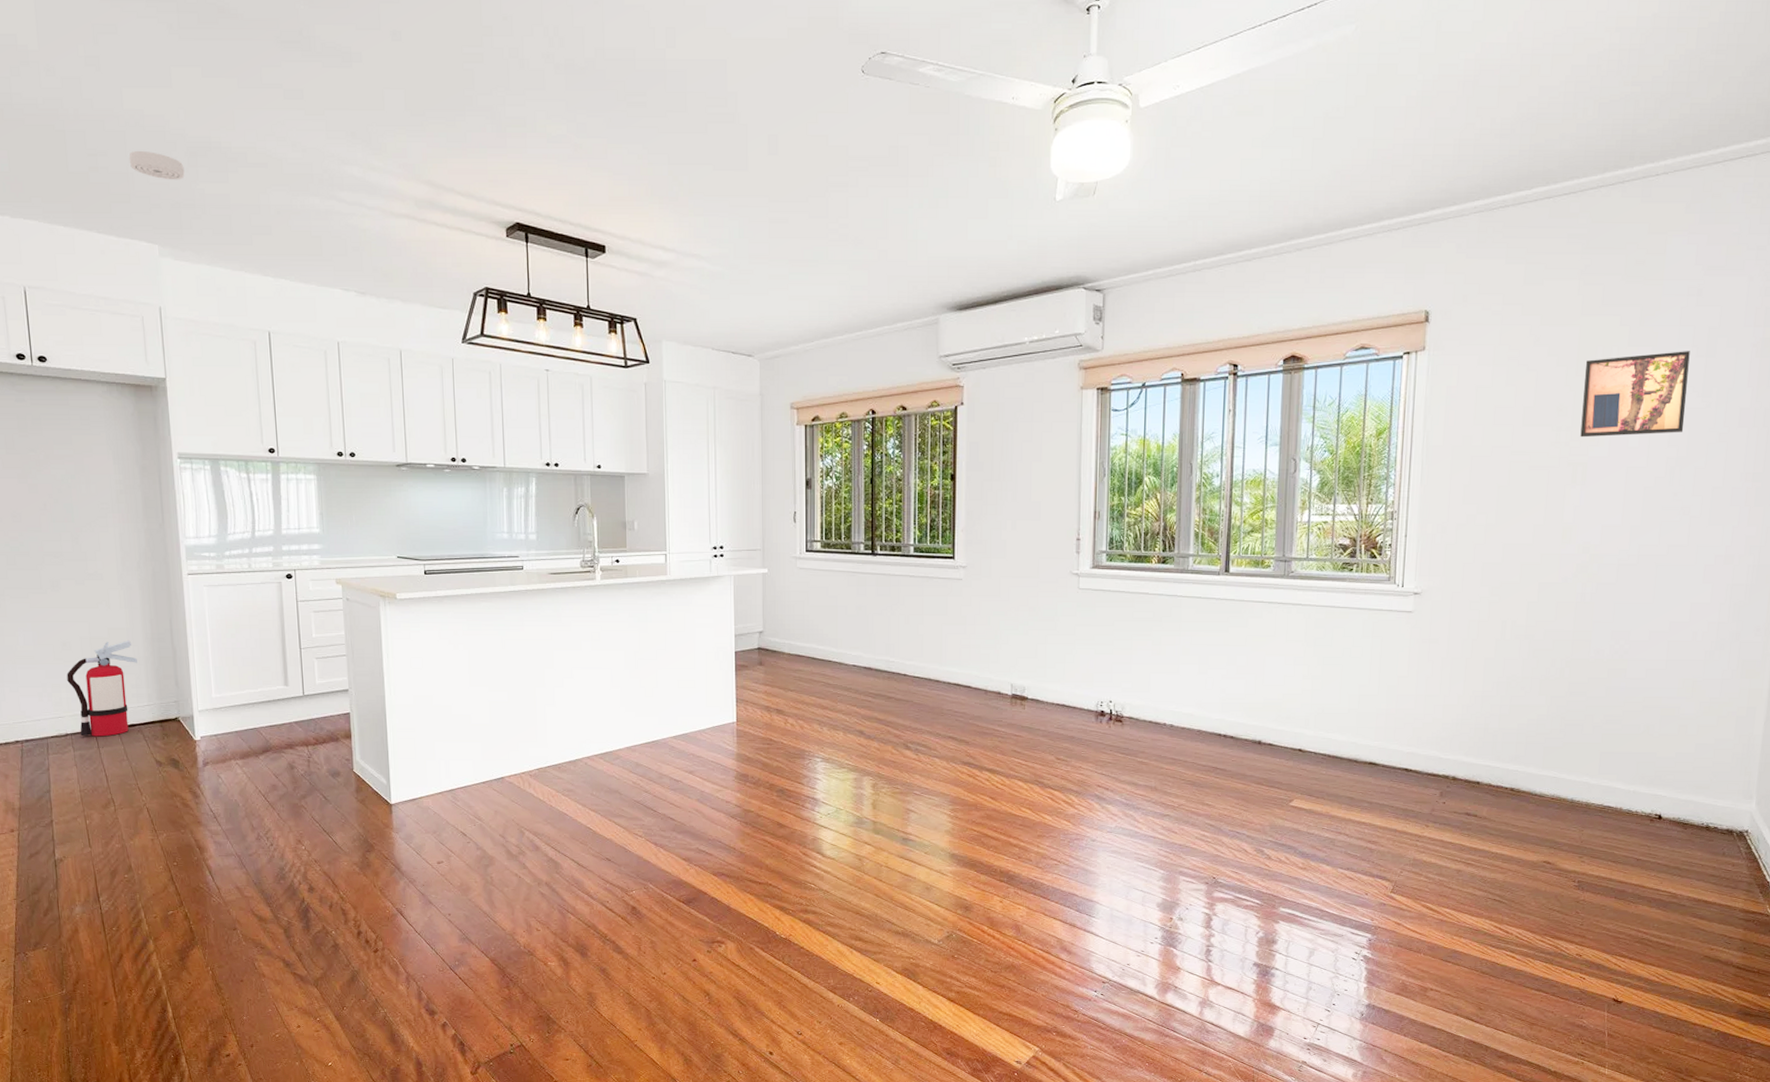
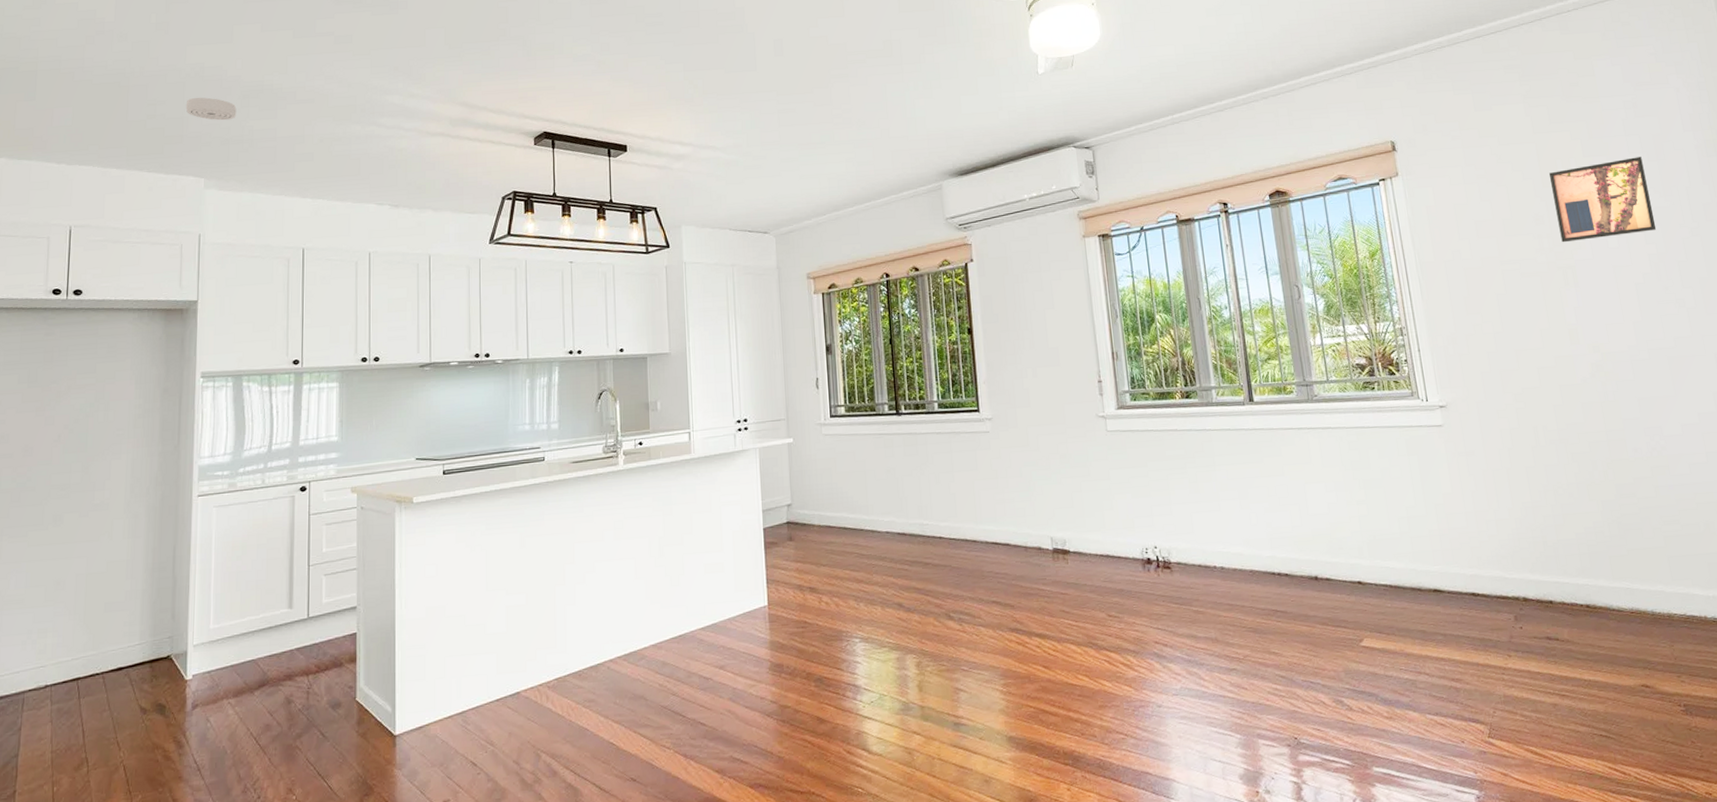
fire extinguisher: present [66,640,137,737] -> none [55,572,134,686]

